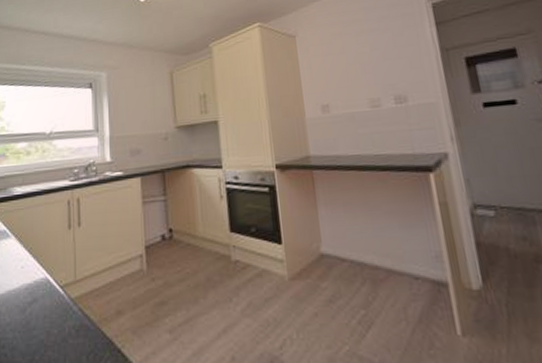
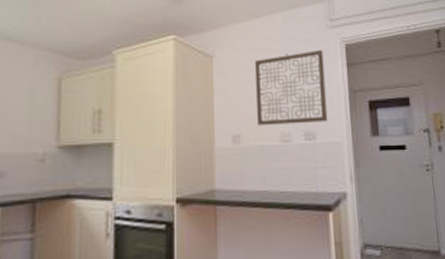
wall art: none [336,13,420,95] -> present [255,49,328,126]

